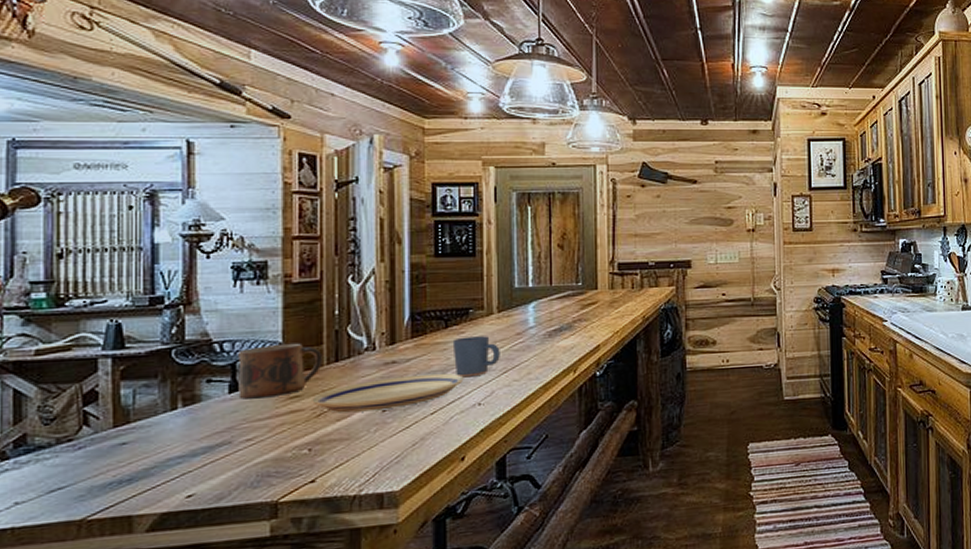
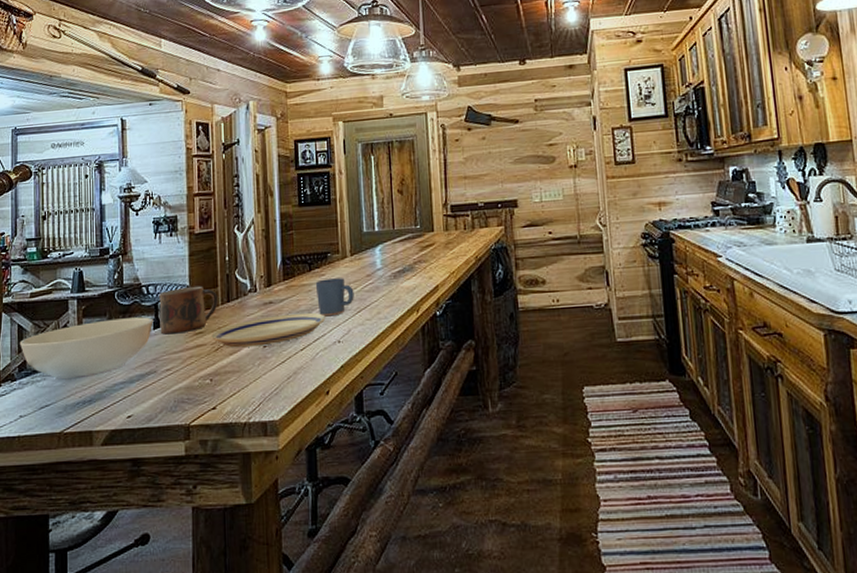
bowl: none [15,378,229,457] -> present [19,317,153,380]

